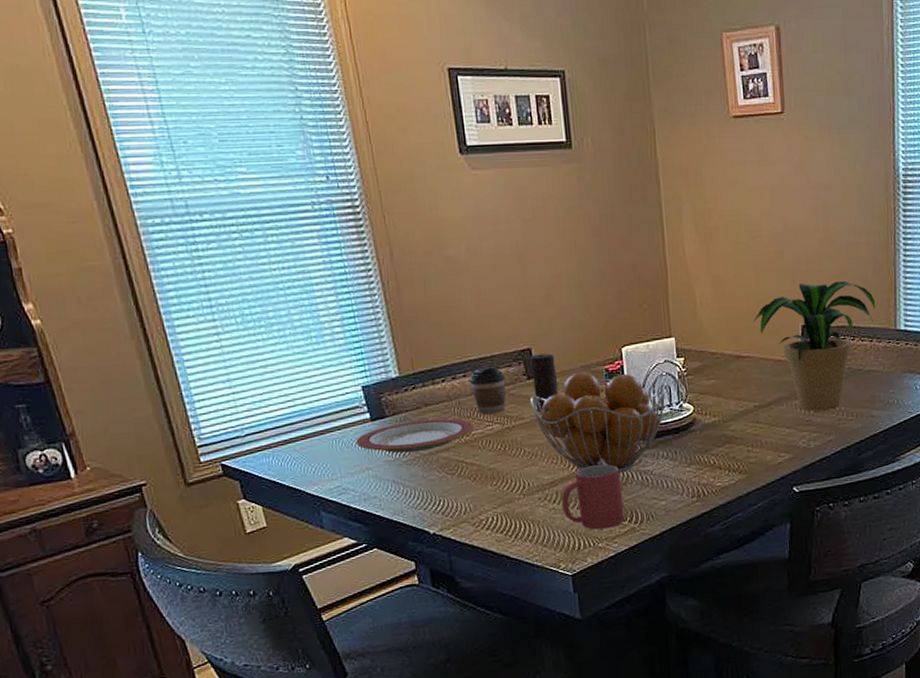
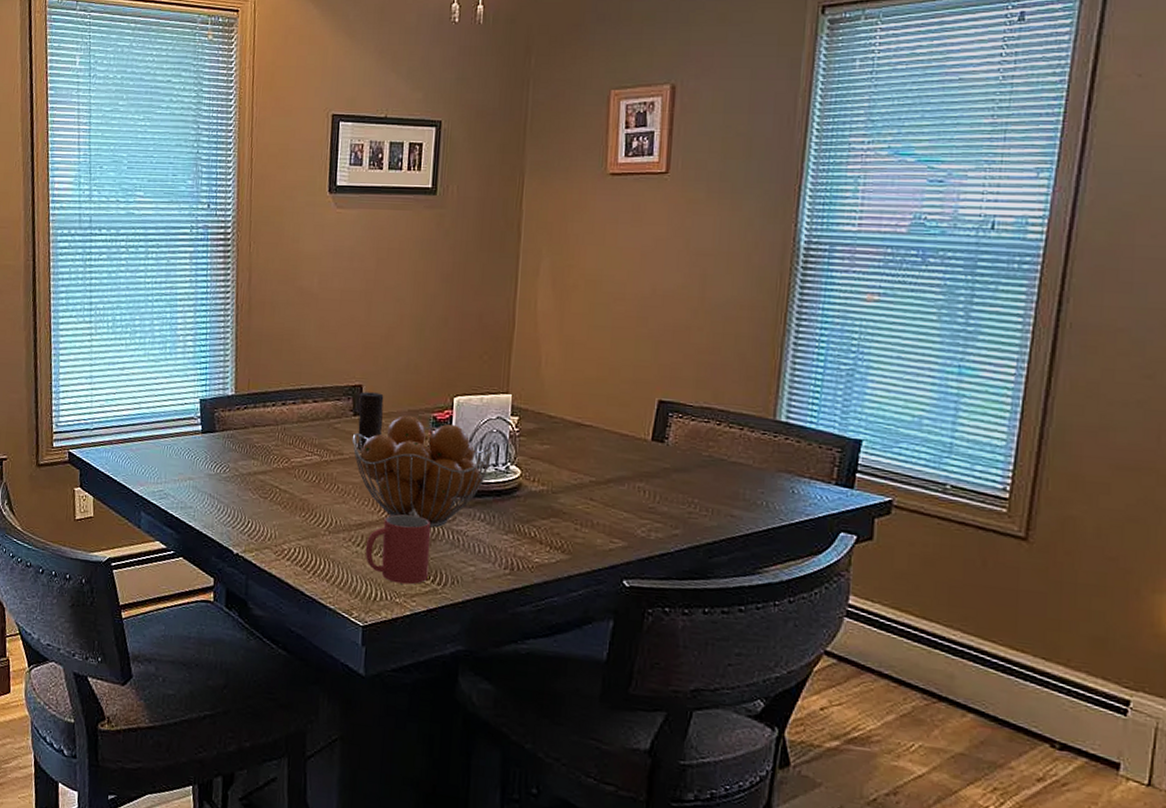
plate: present [355,418,475,453] -> none [184,439,295,470]
coffee cup: present [469,366,506,415] -> none [297,397,332,445]
potted plant: present [753,281,876,412] -> none [601,354,753,500]

